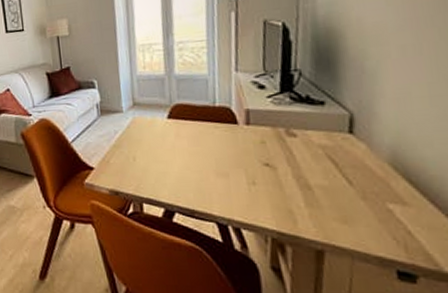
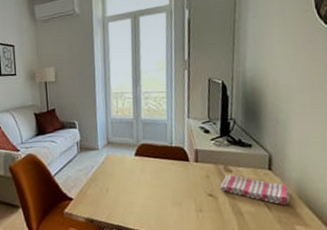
dish towel: none [280,139,381,178] -> present [220,174,290,206]

